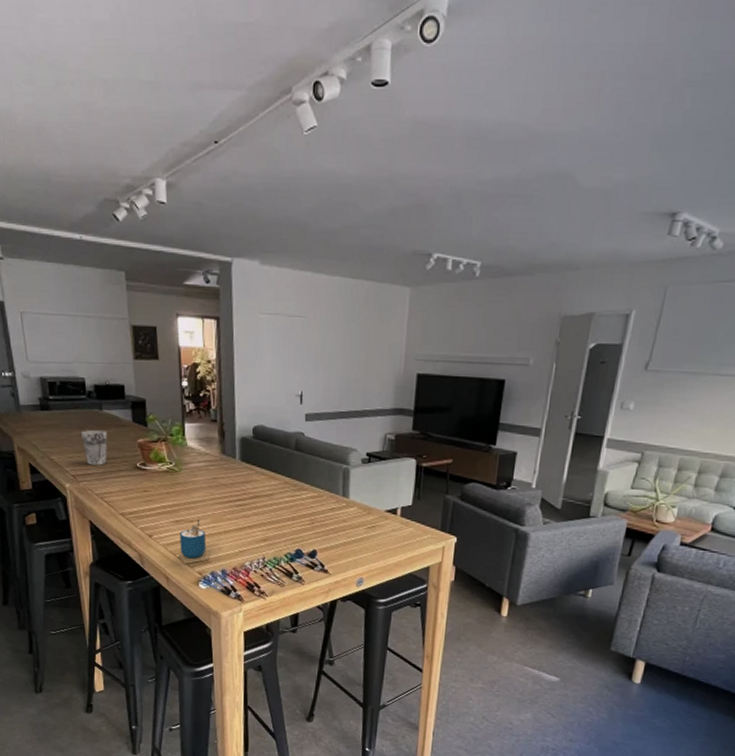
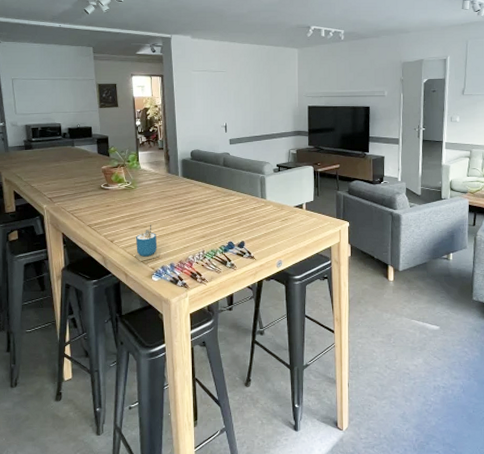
cup: present [80,429,107,466] -> none [56,161,78,189]

